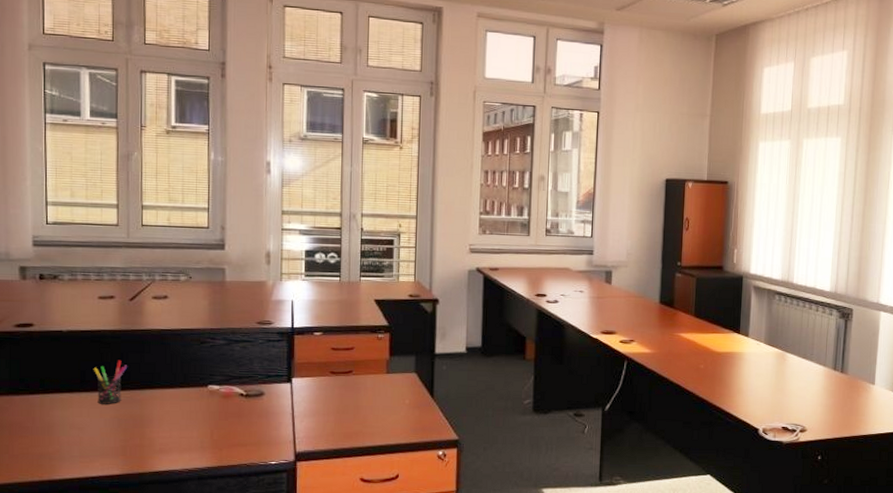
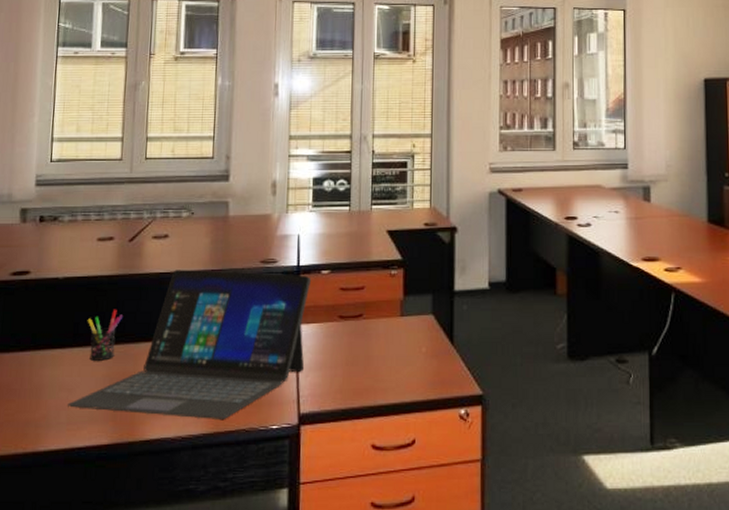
laptop: none [79,327,305,456] -> present [68,270,312,419]

